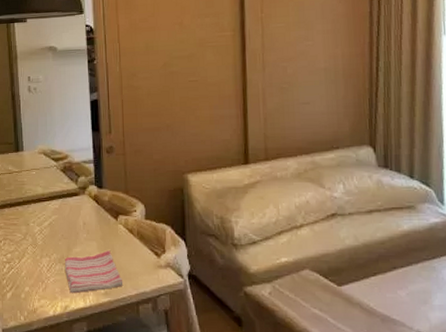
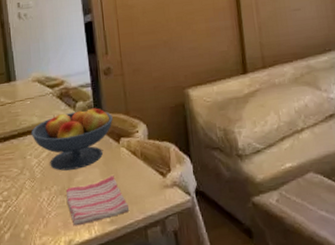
fruit bowl: none [35,183,112,241] -> present [31,107,113,171]

